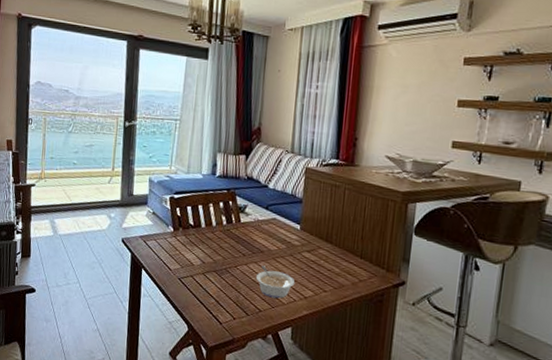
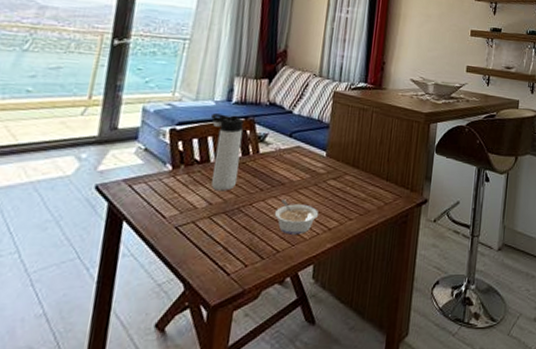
thermos bottle: none [200,185,226,253] -> present [211,113,244,191]

